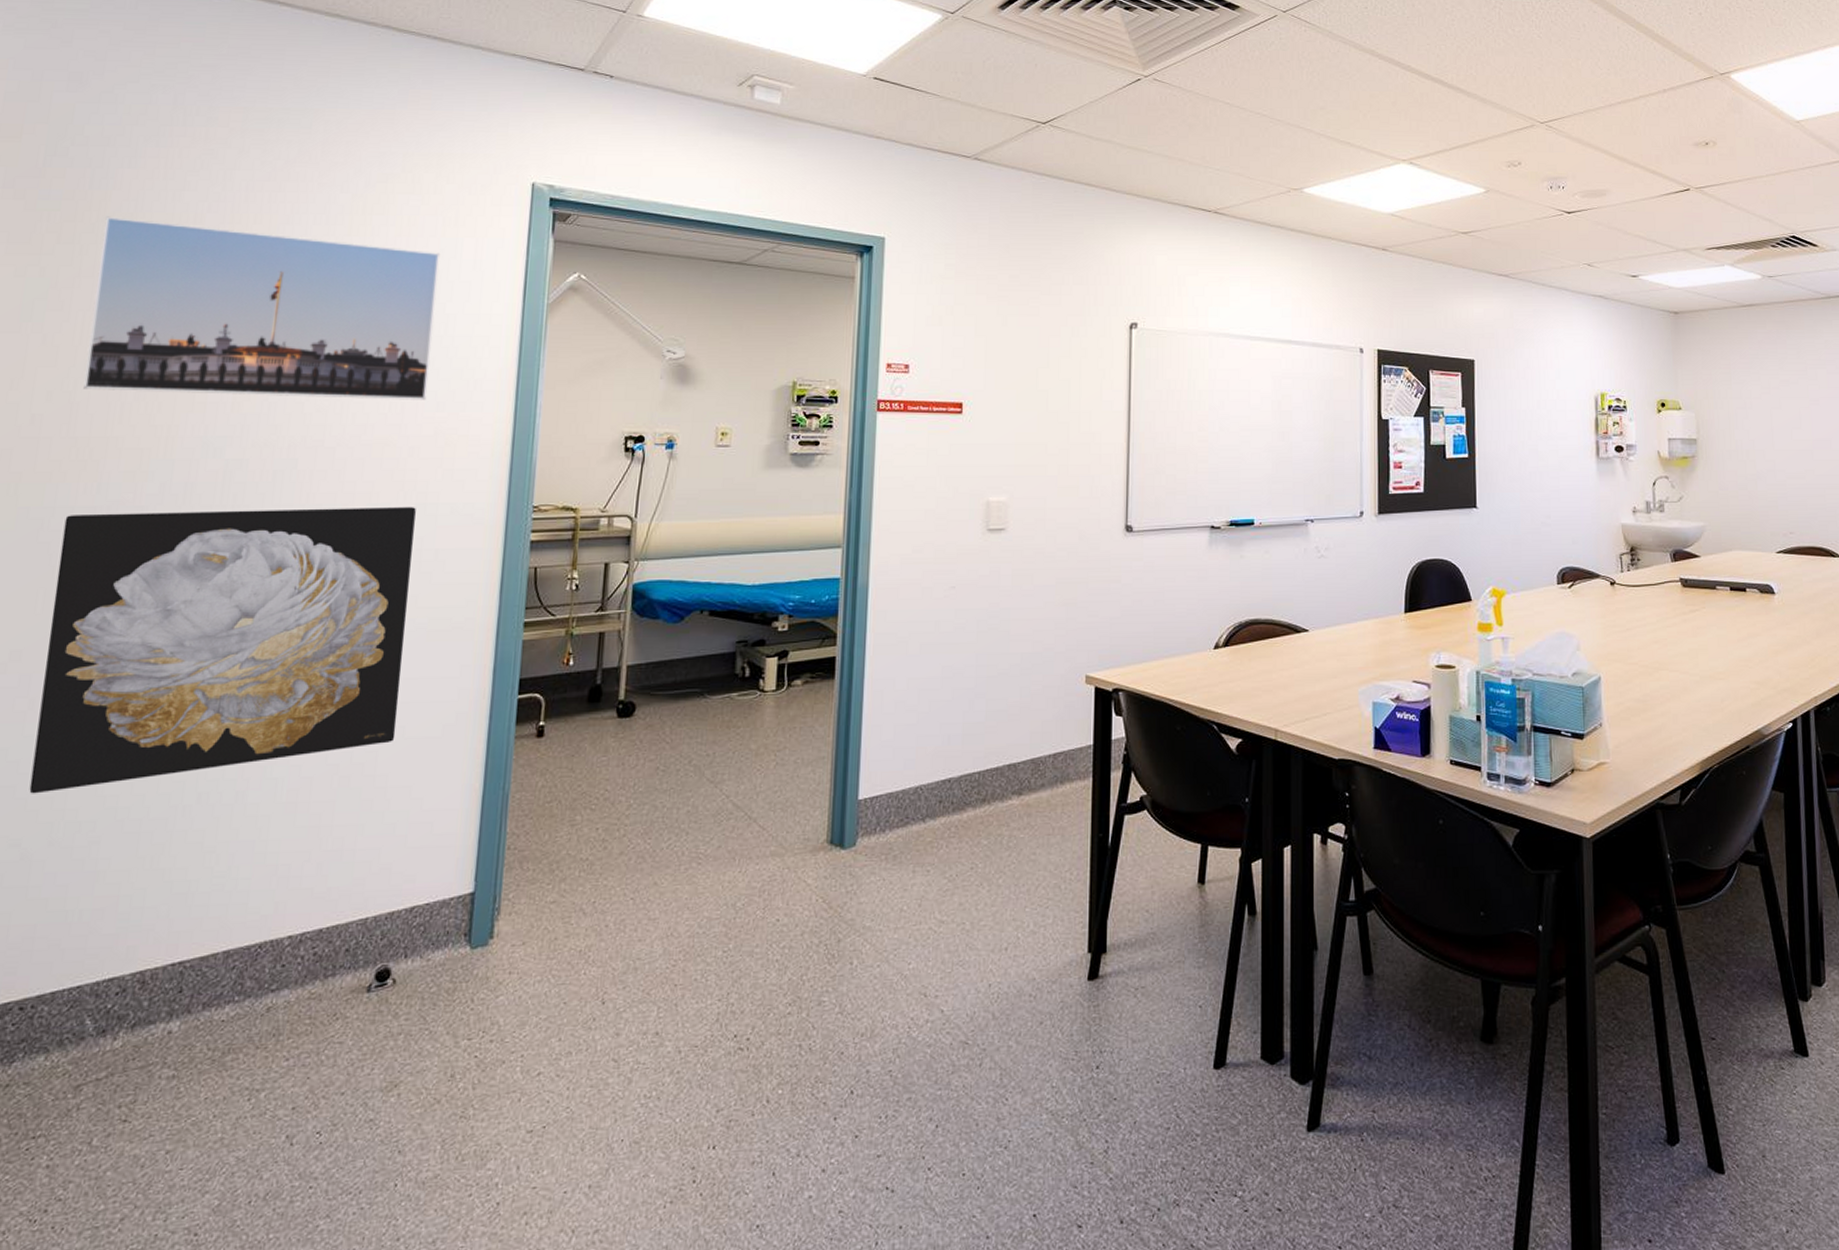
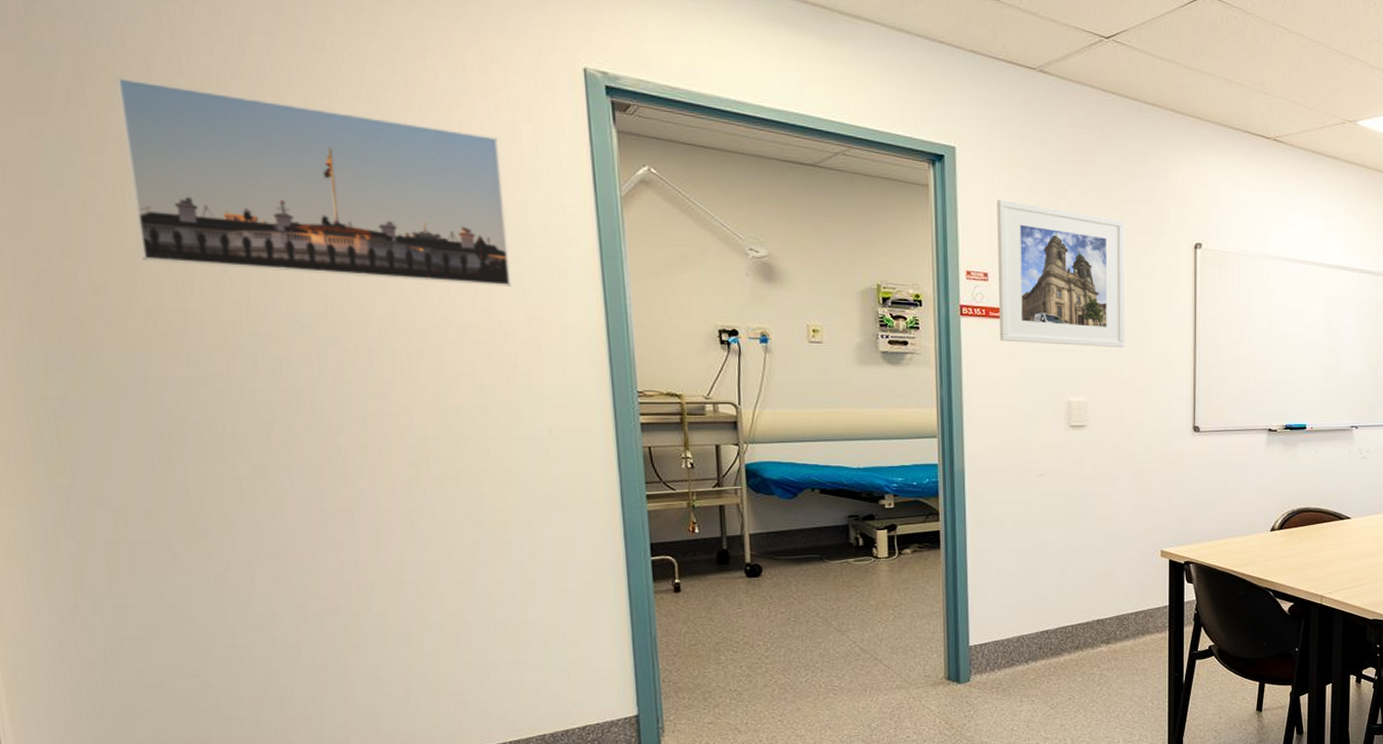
wall art: present [29,507,416,794] -> none [160,384,541,633]
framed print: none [916,288,1056,439] -> present [996,200,1125,347]

